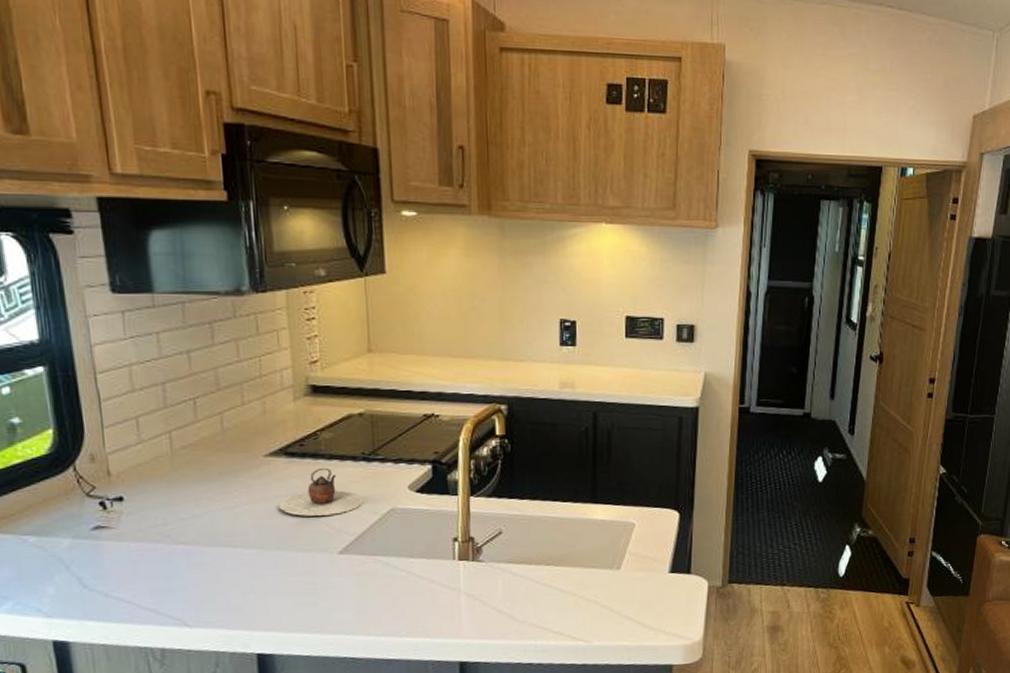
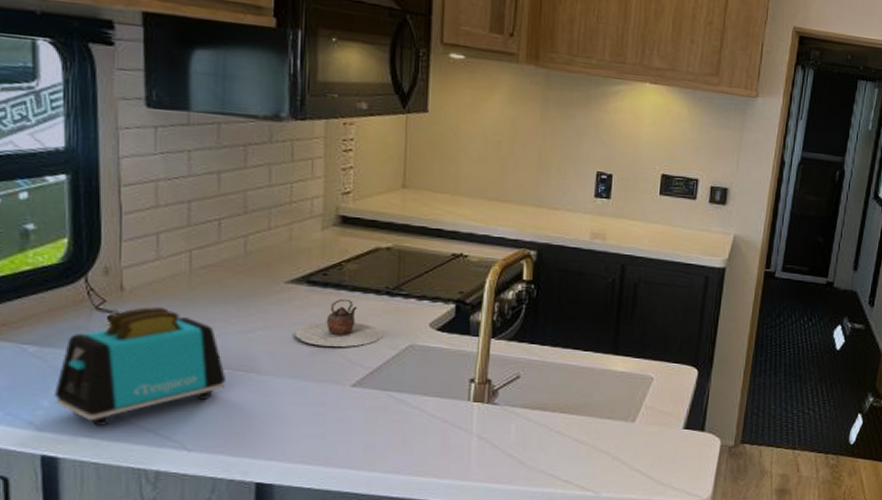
toaster: none [58,490,218,610] -> present [55,307,225,427]

